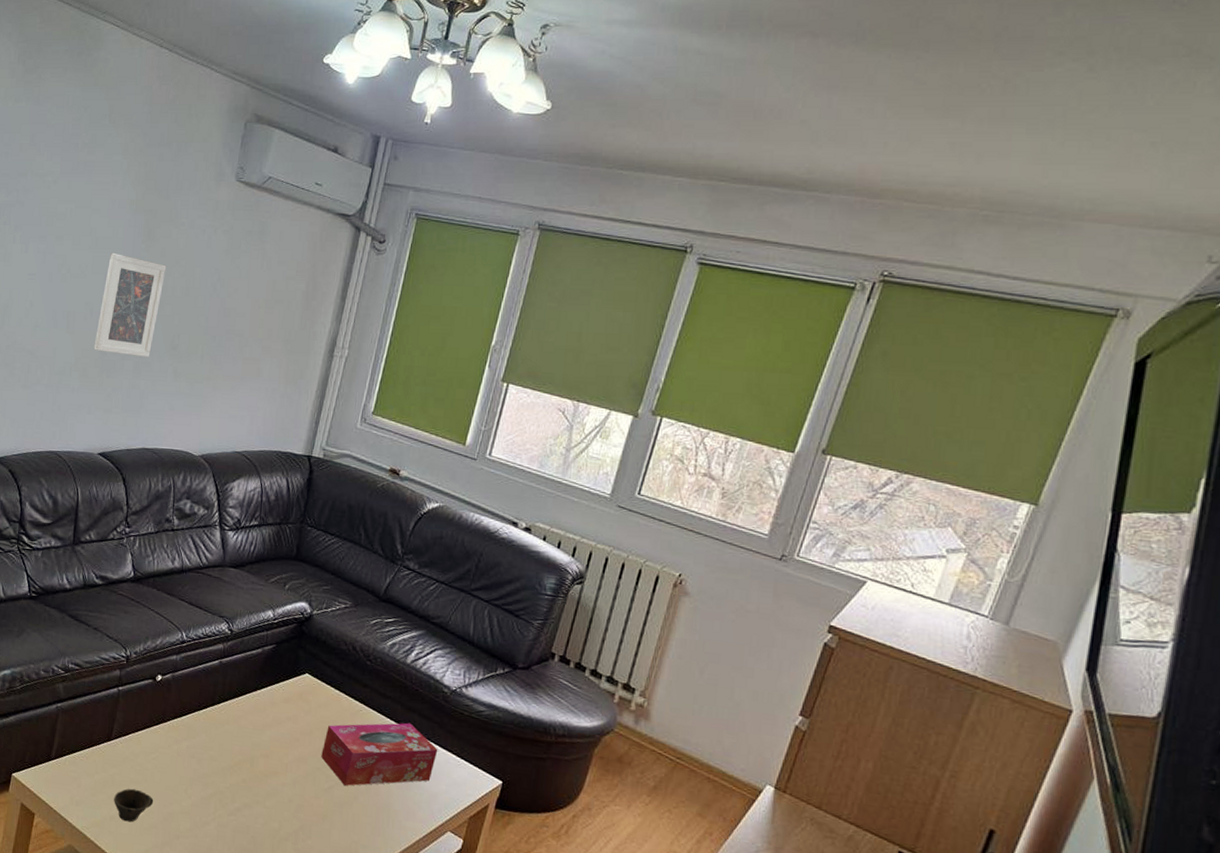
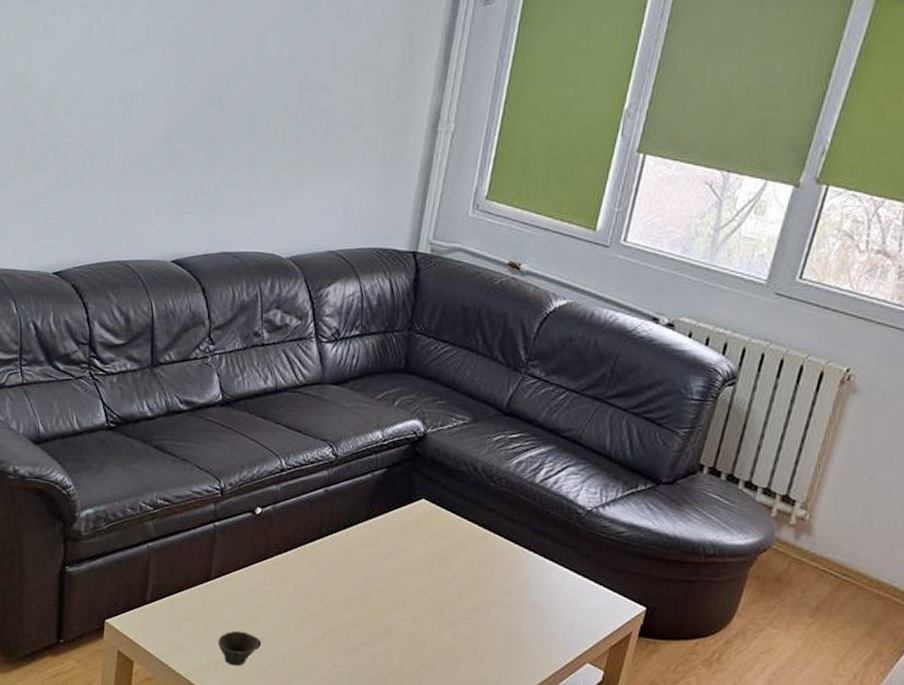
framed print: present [94,252,167,358] -> none [157,19,235,145]
tissue box: present [321,722,438,787] -> none [443,548,574,620]

